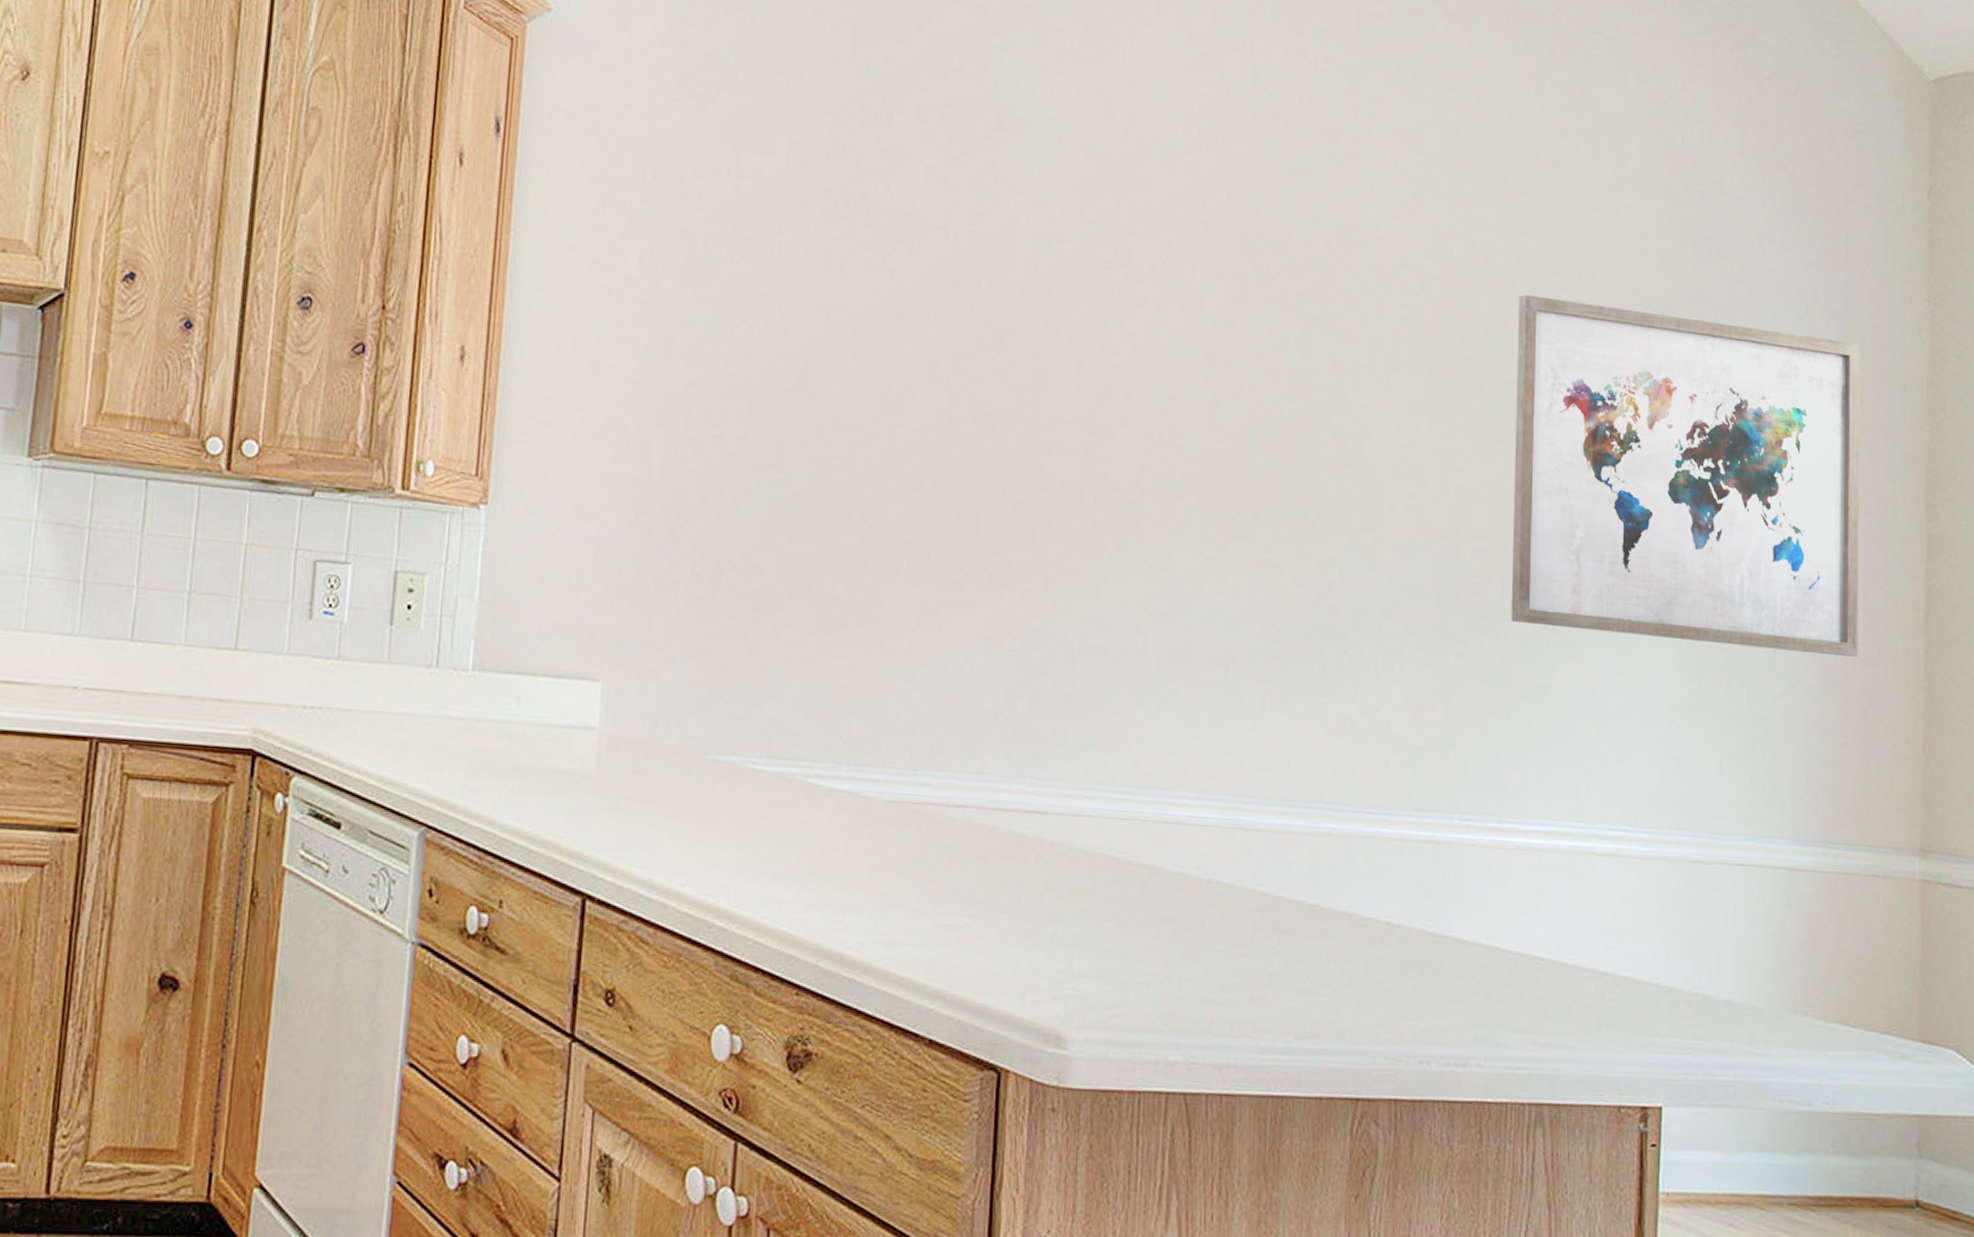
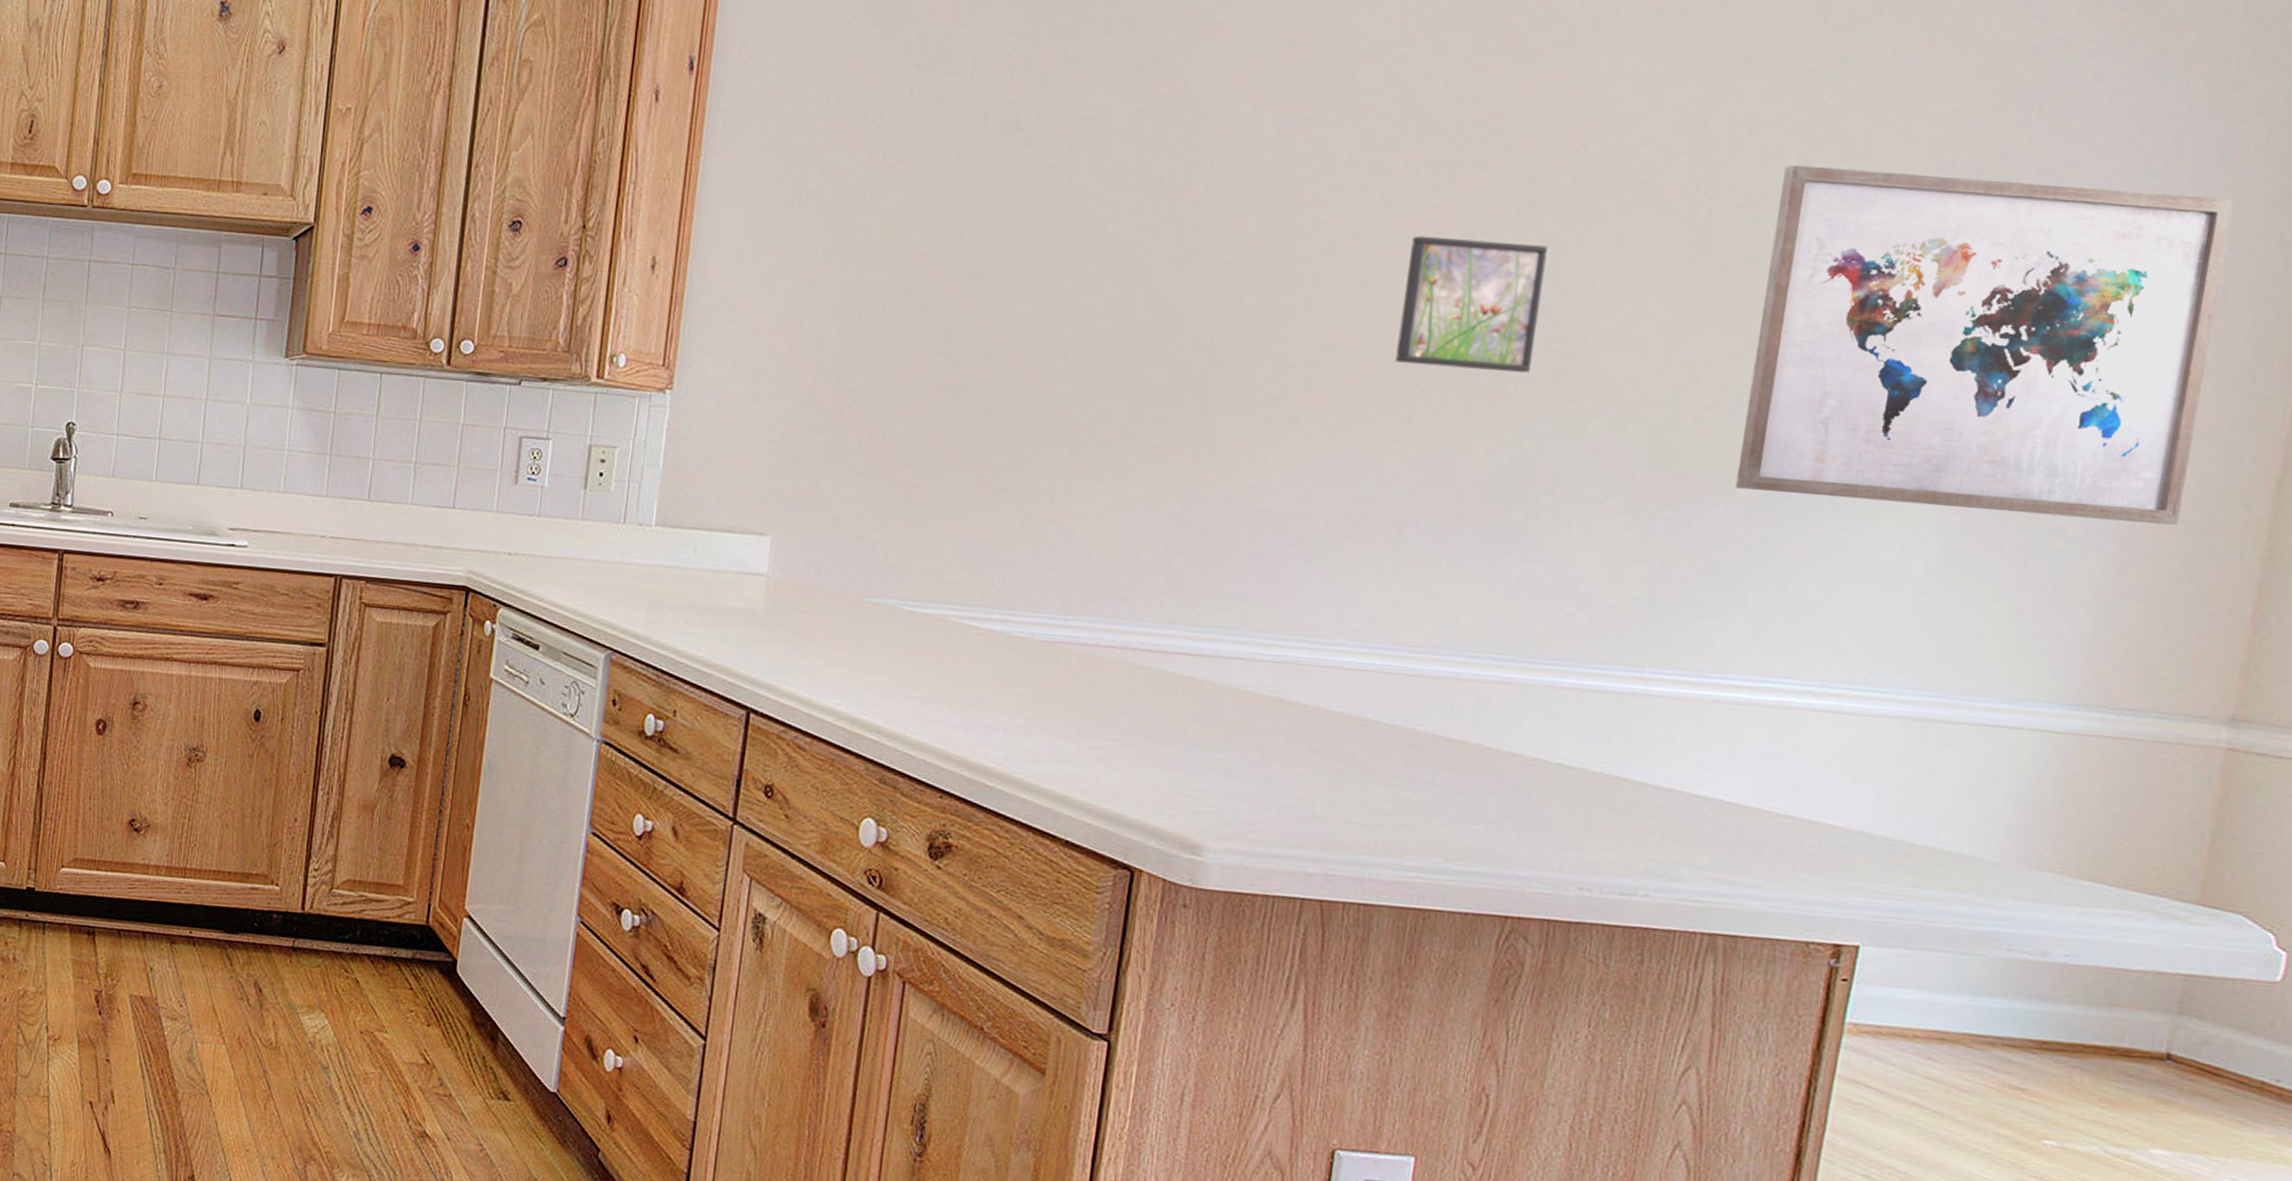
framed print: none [1208,351,1332,500] -> present [1395,235,1549,373]

